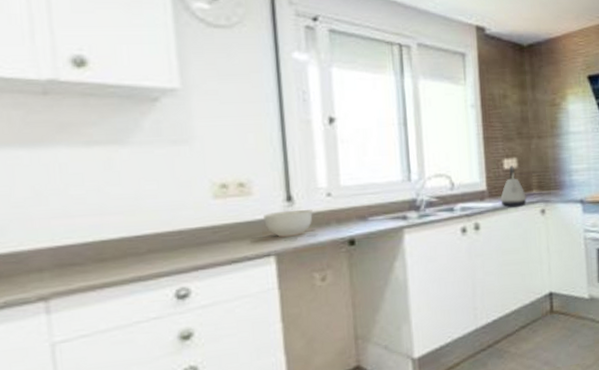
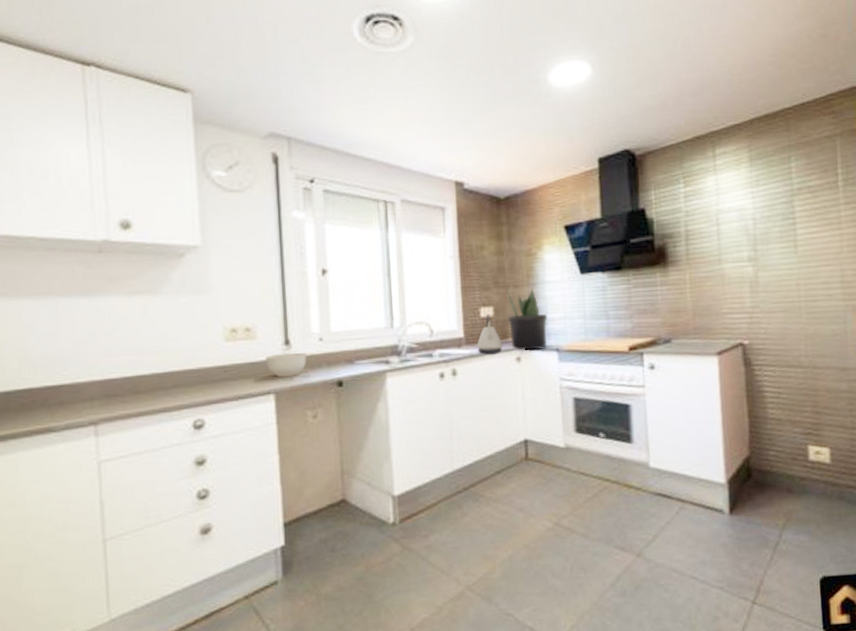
planter: none [529,139,571,203] -> present [505,288,547,350]

